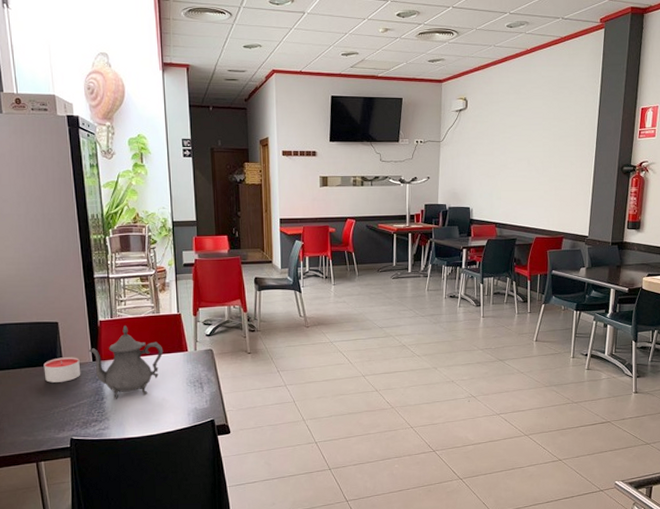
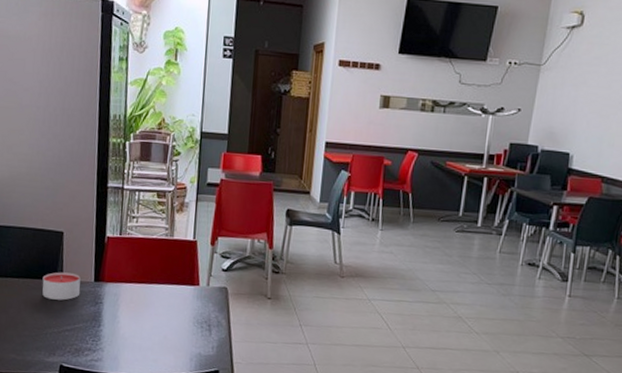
teapot: present [88,325,164,399] -> none [91,245,172,329]

